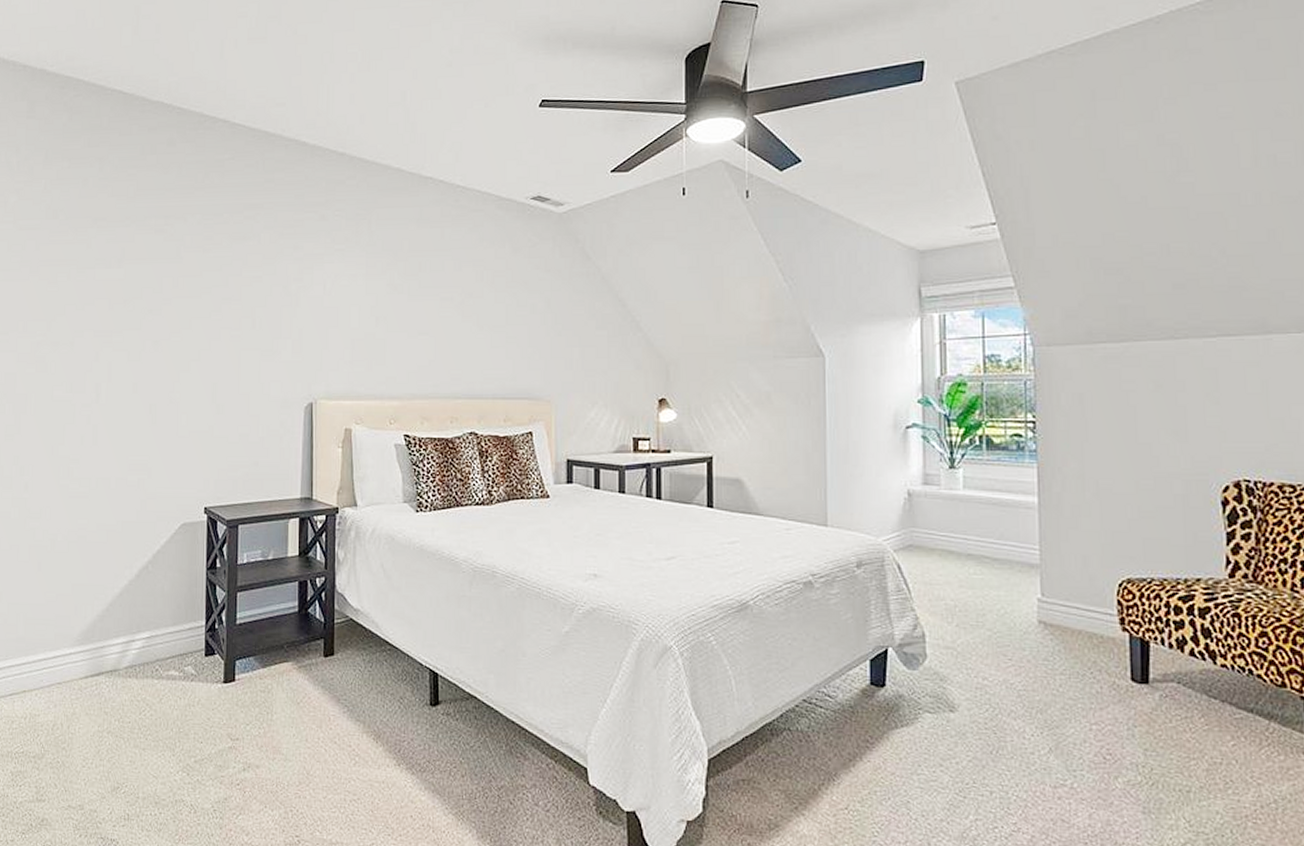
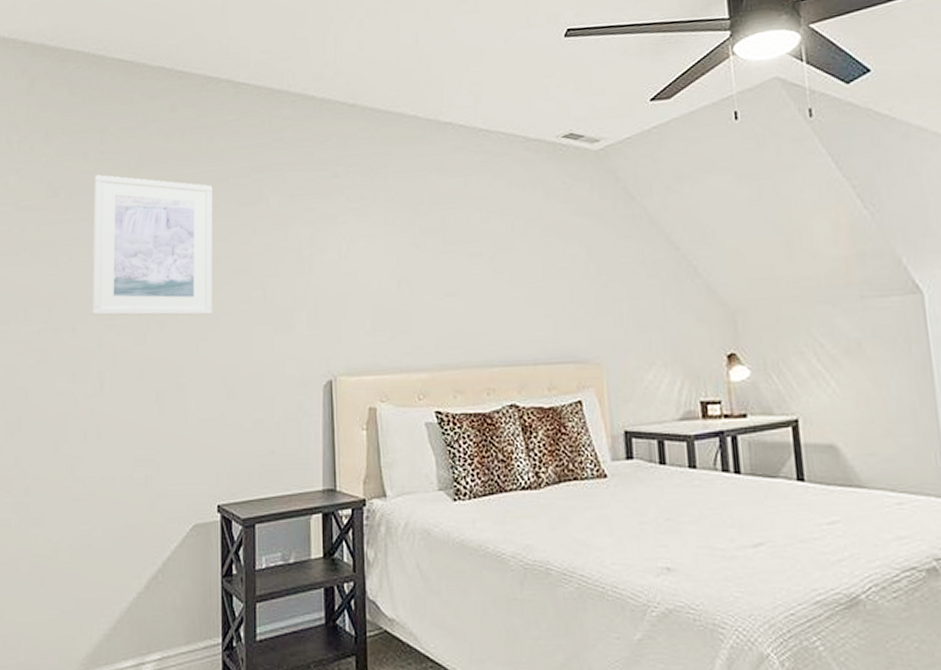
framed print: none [89,200,207,338] -> present [91,174,213,316]

